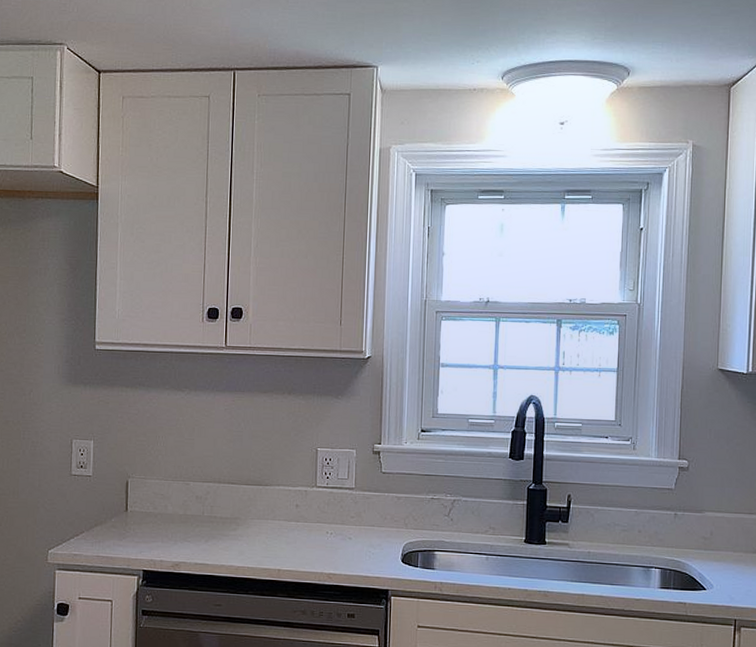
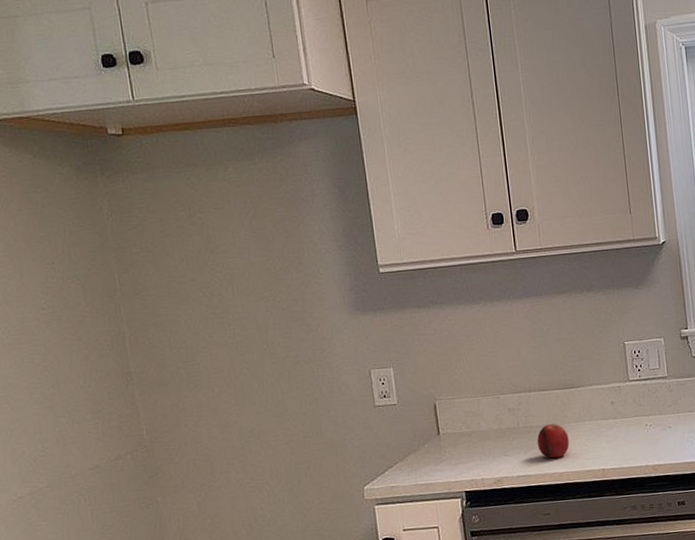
fruit: none [218,517,250,552] -> present [537,424,570,459]

